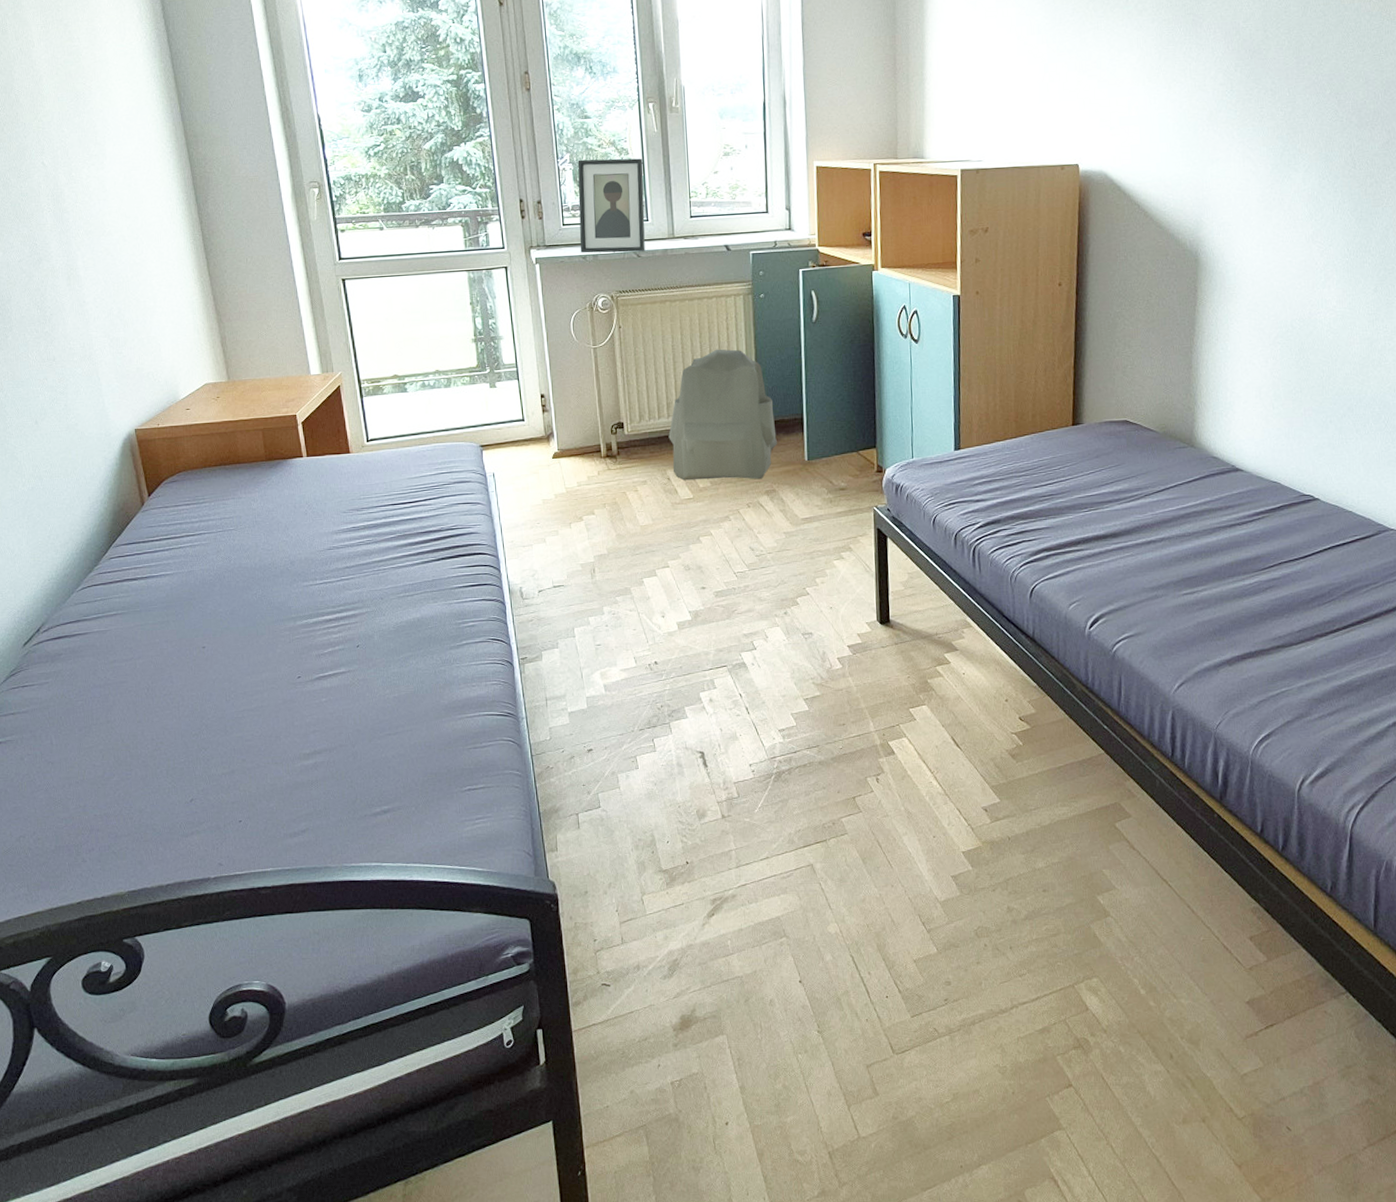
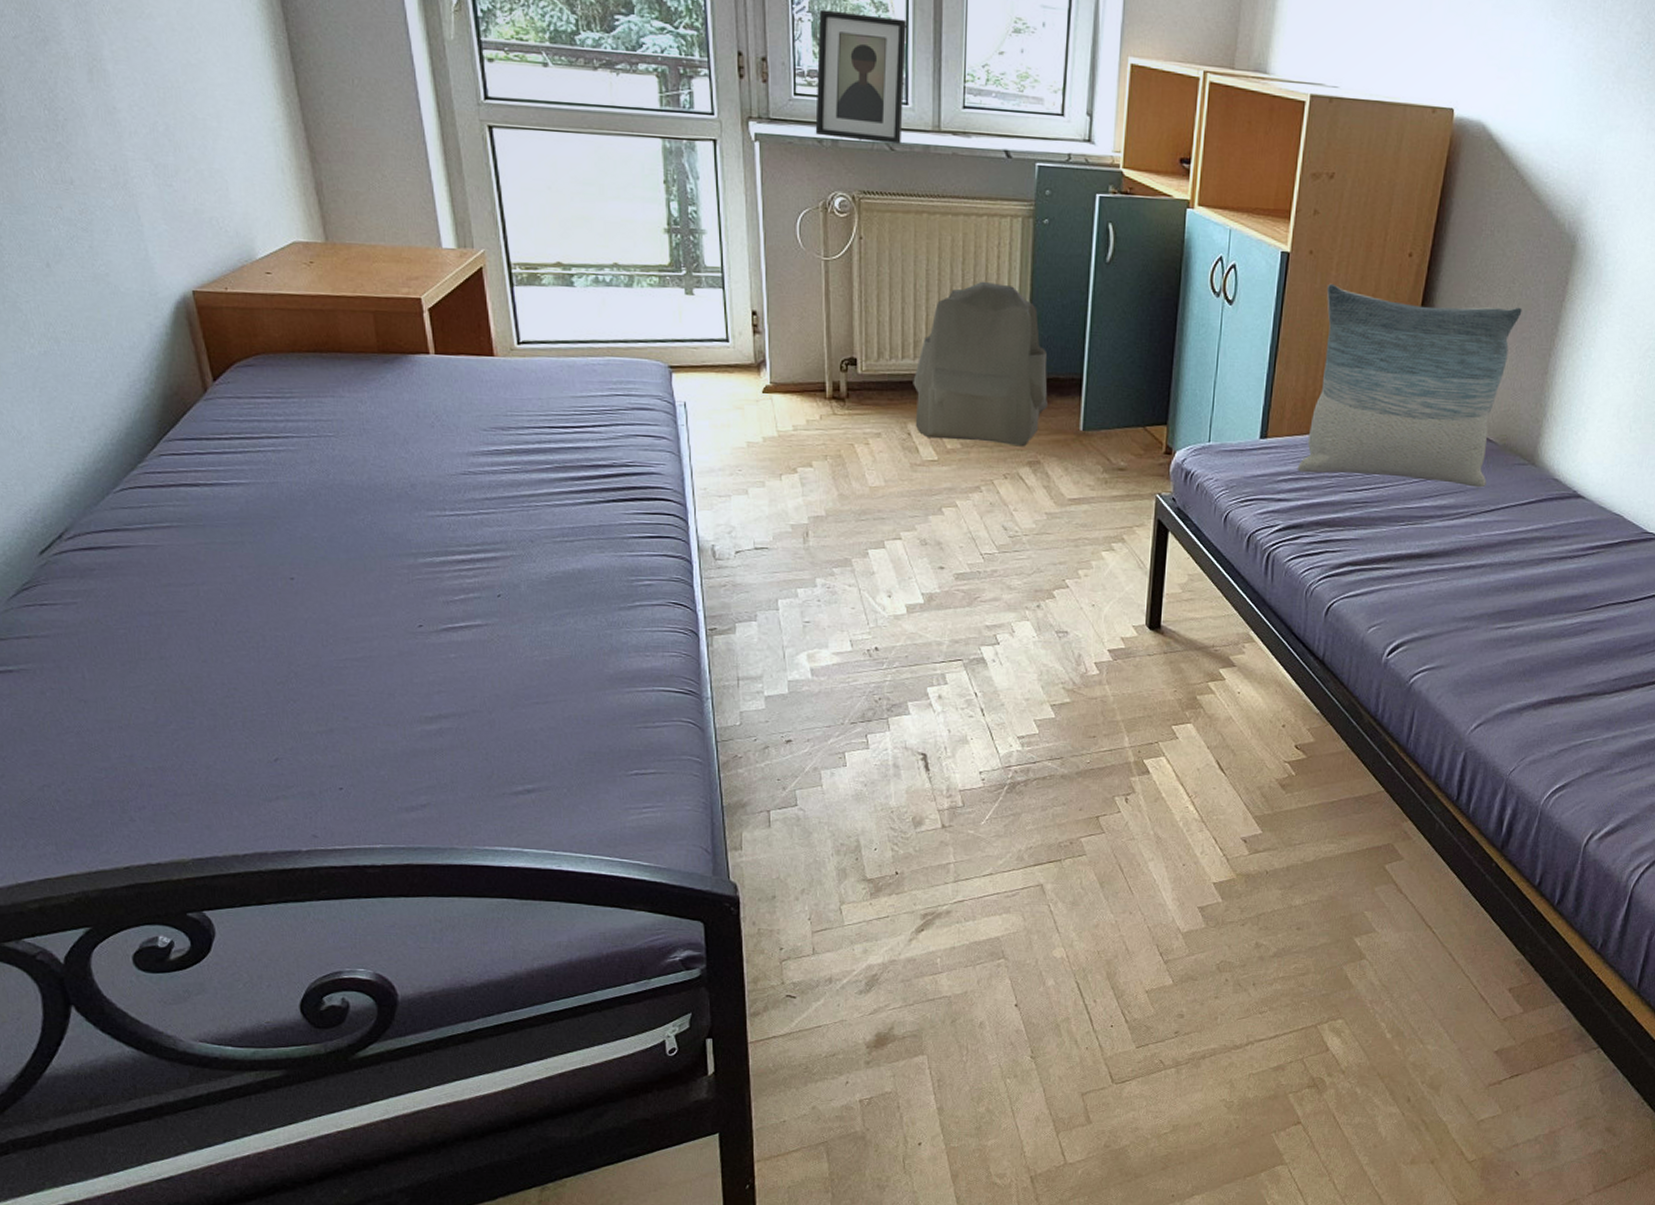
pillow: none [989,315,1162,476] -> present [1297,283,1523,488]

